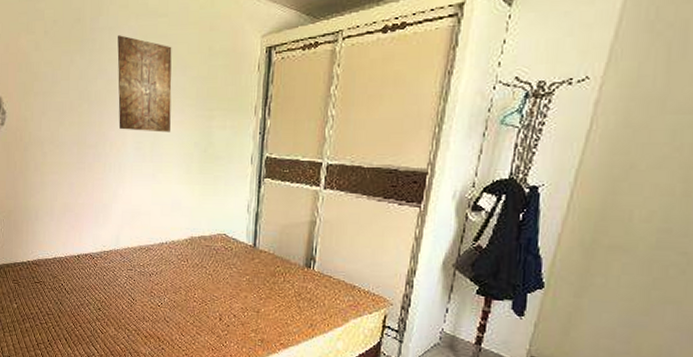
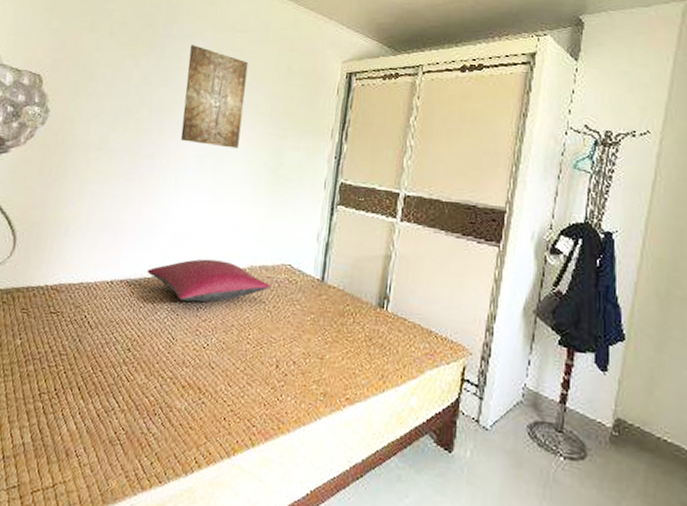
pillow: none [105,233,210,270] -> present [146,258,272,303]

